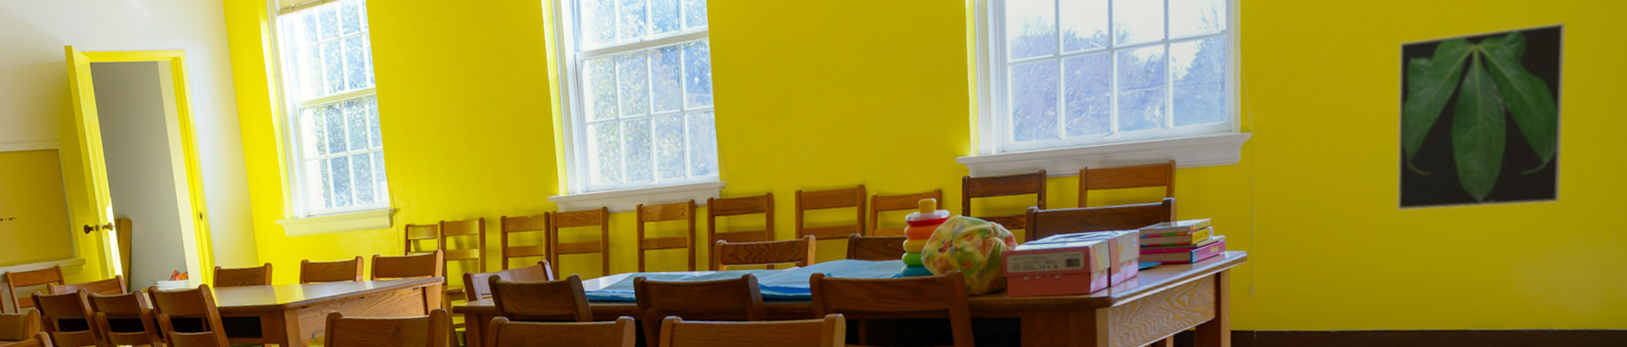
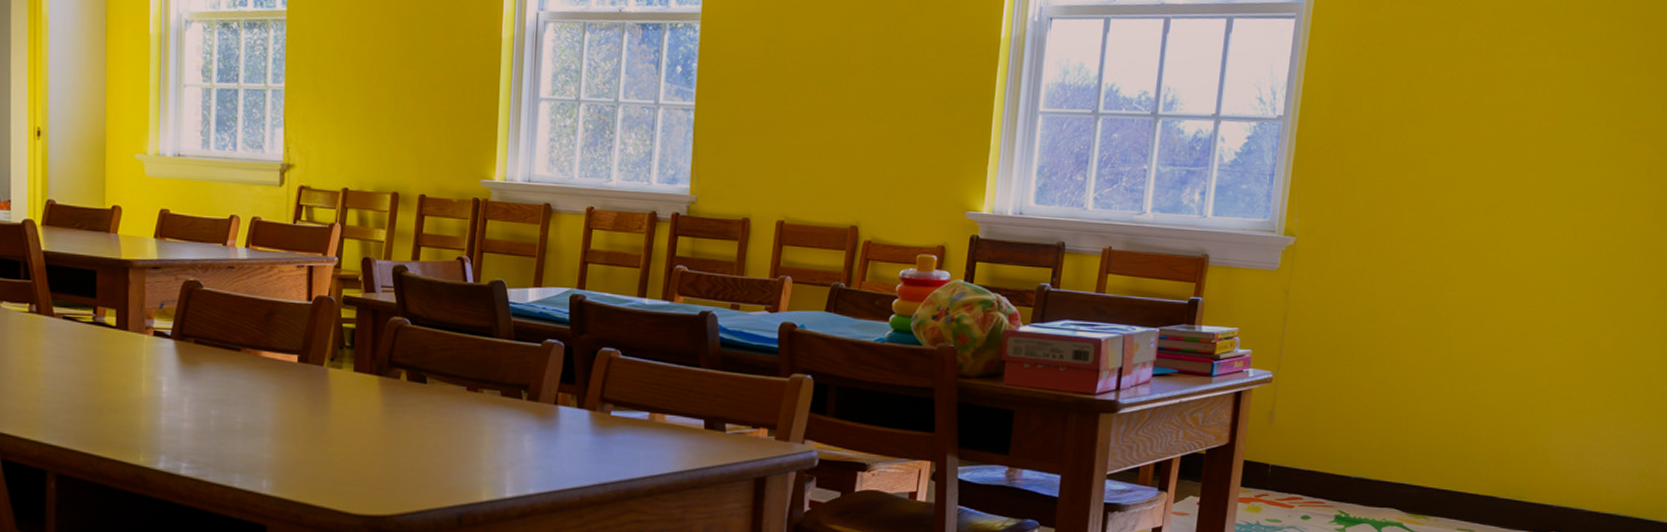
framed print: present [1397,22,1566,210] -> none [1439,162,1637,368]

